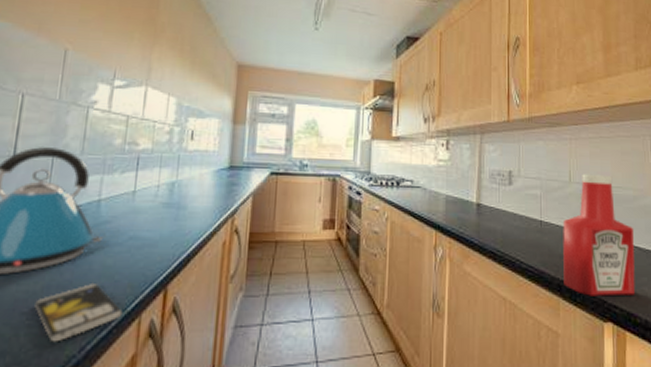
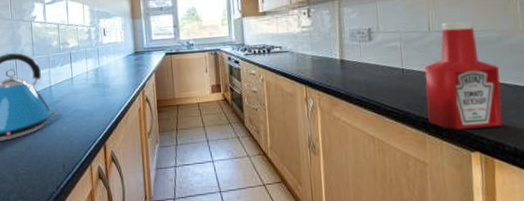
smartphone: present [34,284,123,342] -> none [24,144,79,184]

